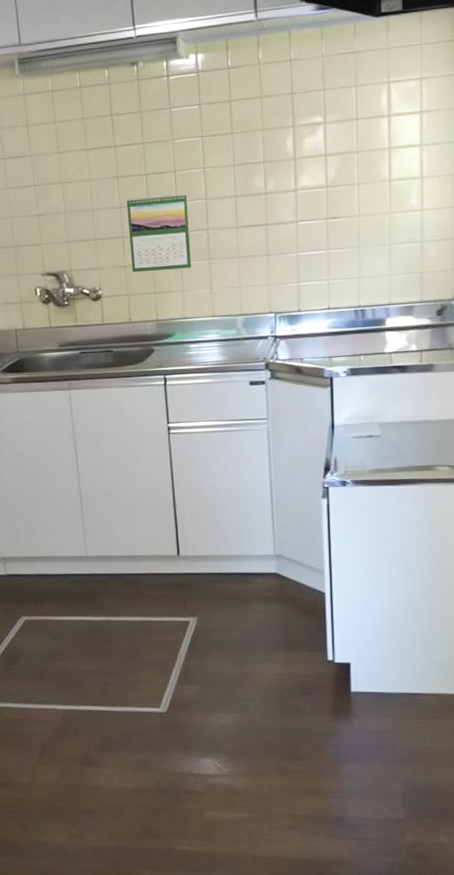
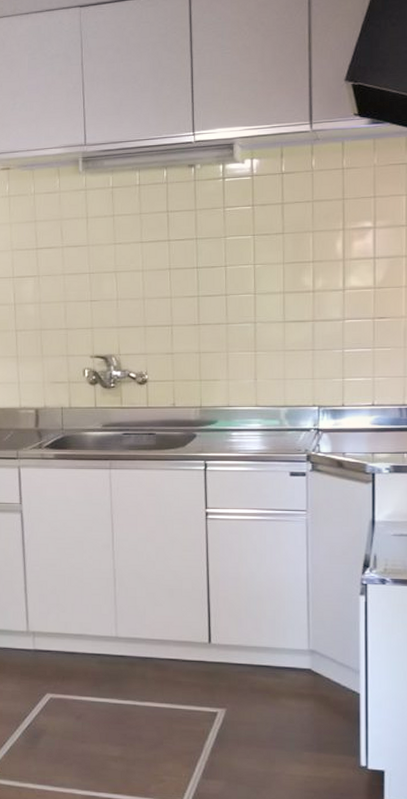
calendar: present [126,193,192,273] -> none [177,287,238,360]

